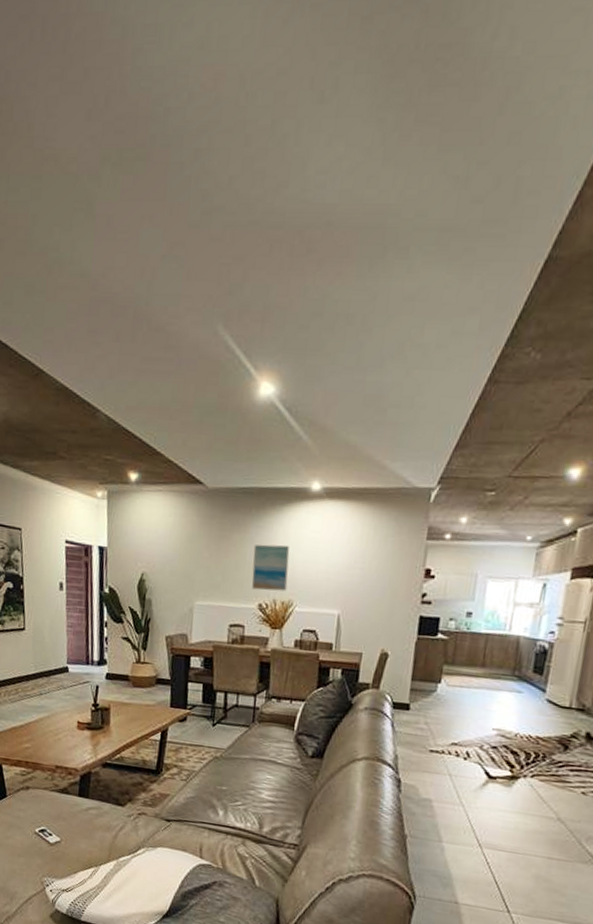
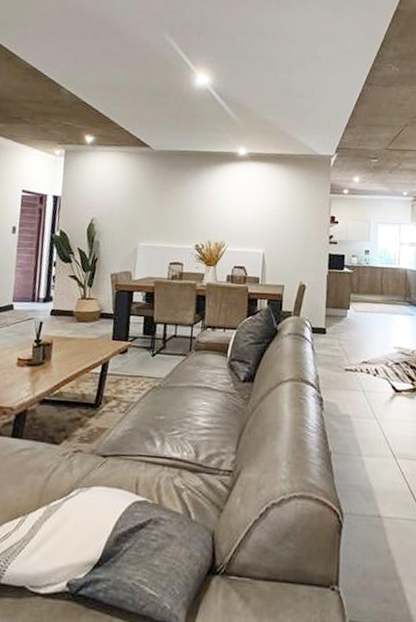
wall art: present [252,544,290,592] -> none [190,195,222,234]

